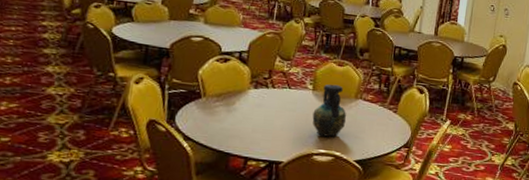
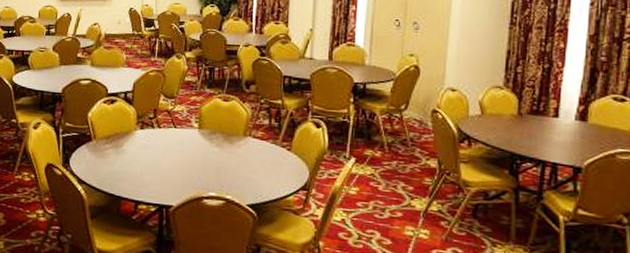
vase: present [312,84,347,137] -> none [200,121,236,179]

